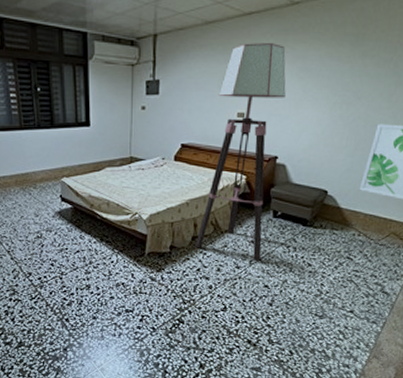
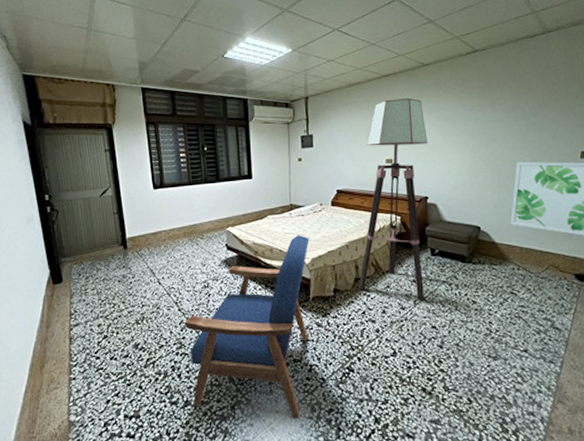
armchair: none [17,190,149,363] -> present [184,235,309,420]

